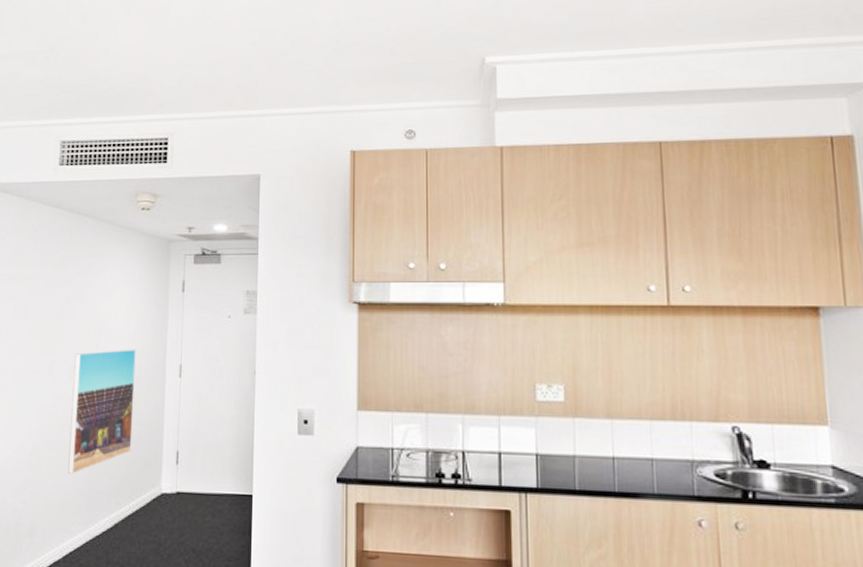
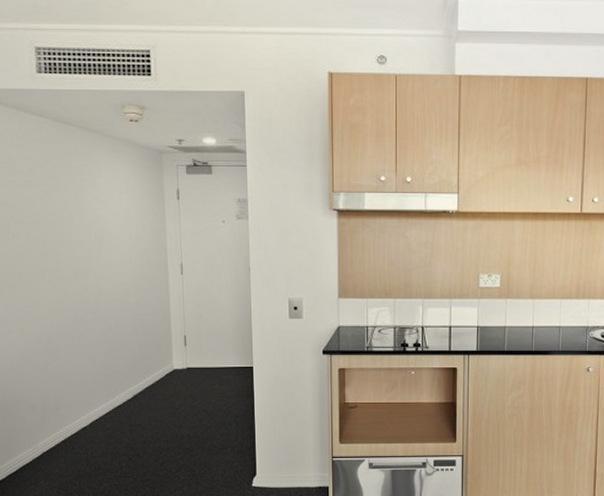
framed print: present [68,349,136,474] -> none [78,250,143,358]

